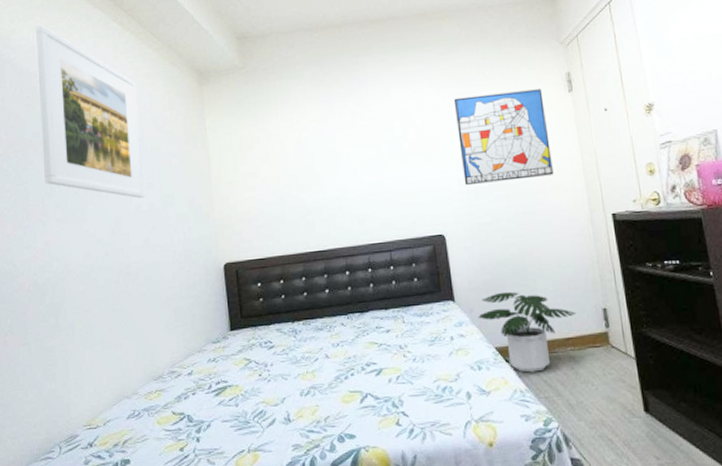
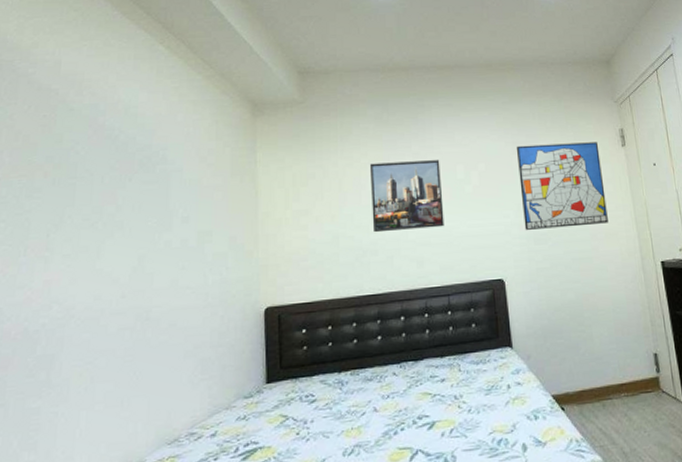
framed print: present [36,25,145,199] -> none [53,41,180,234]
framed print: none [309,117,384,192] -> present [369,160,445,233]
potted plant: present [478,291,577,373] -> none [535,337,630,421]

